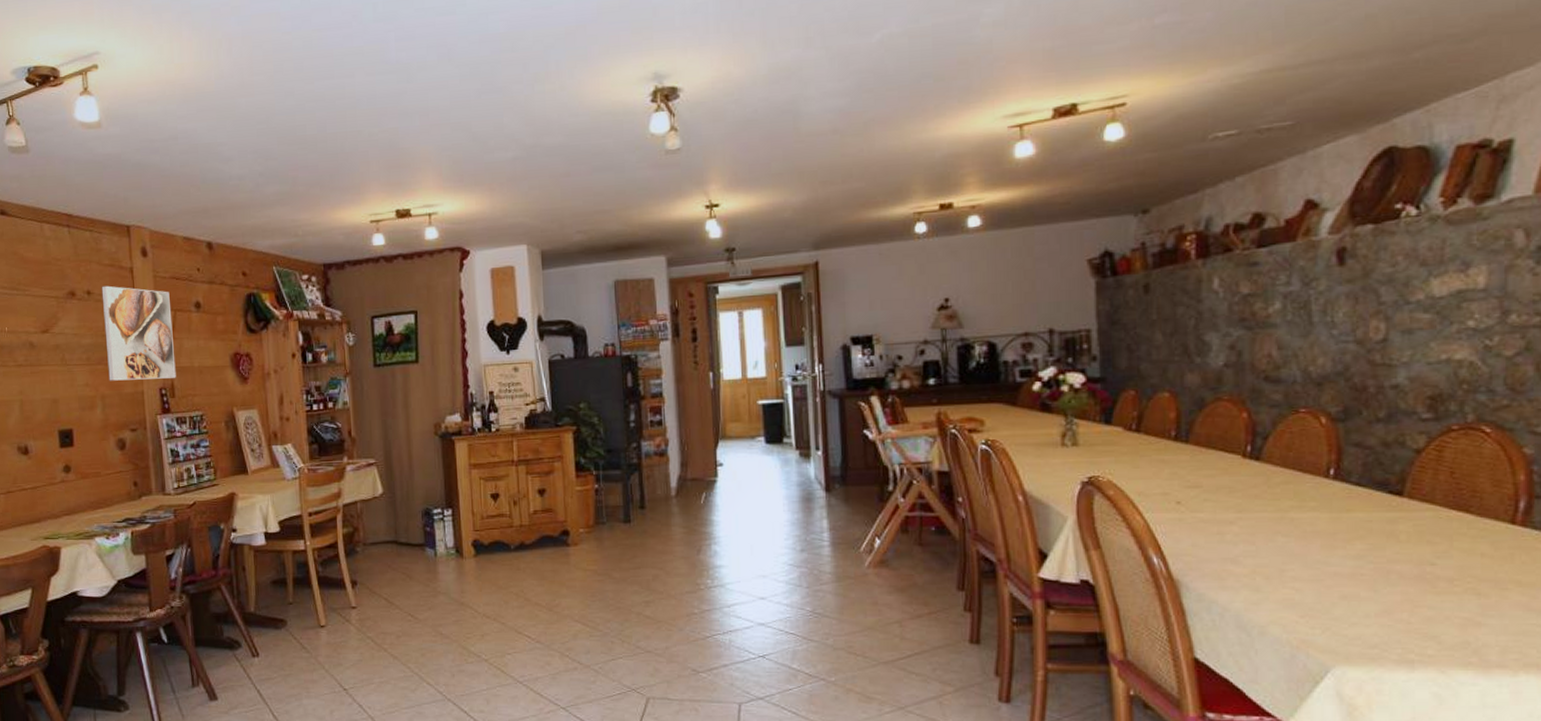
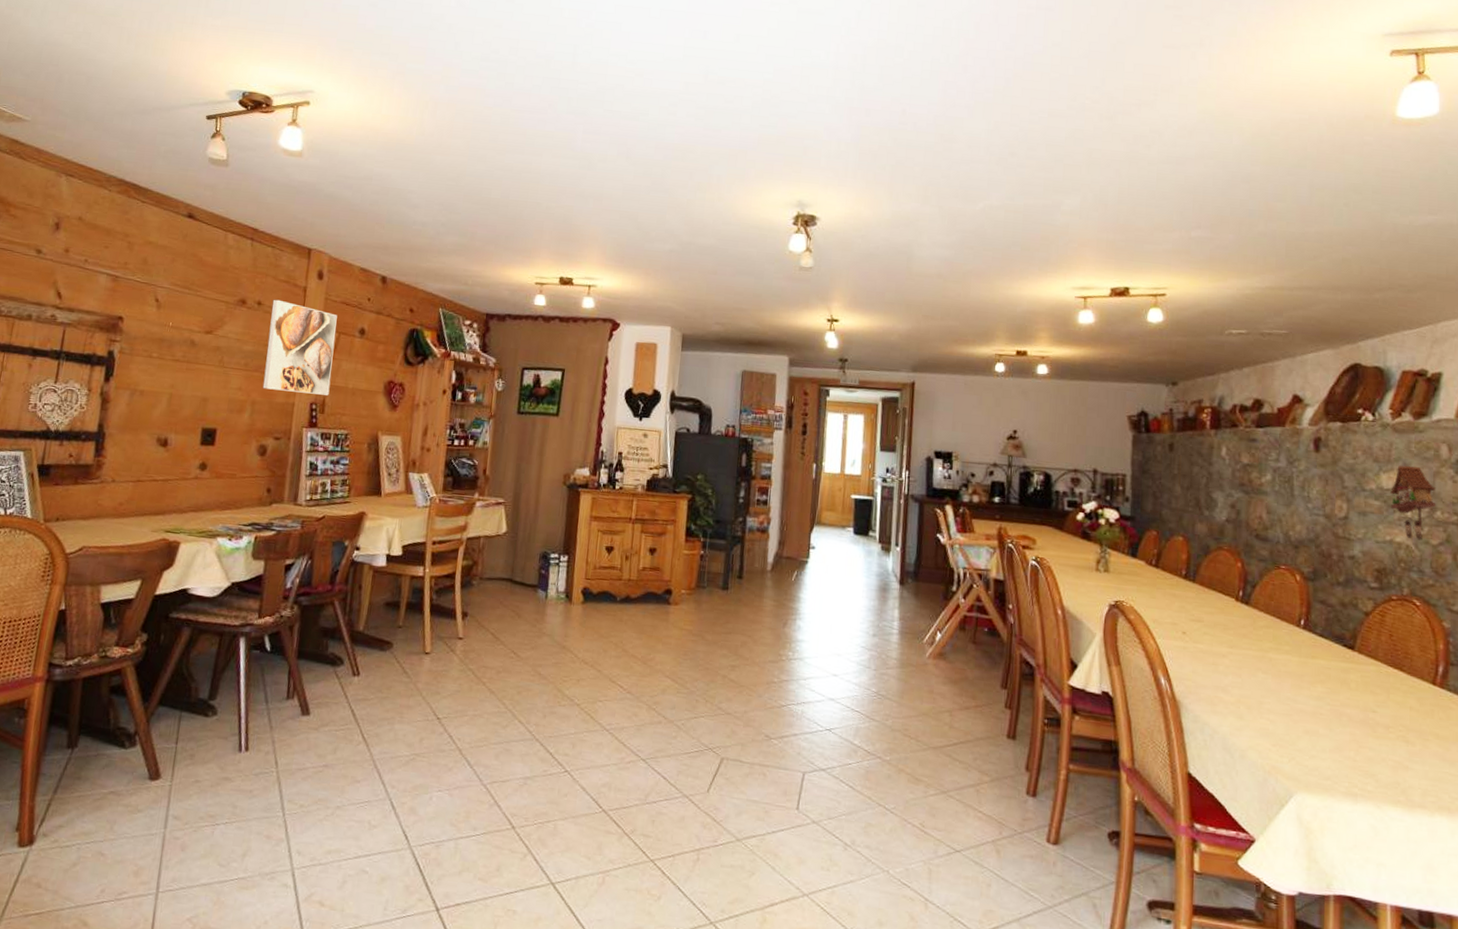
cuckoo clock: none [1443,264,1510,354] -> present [1389,465,1436,541]

